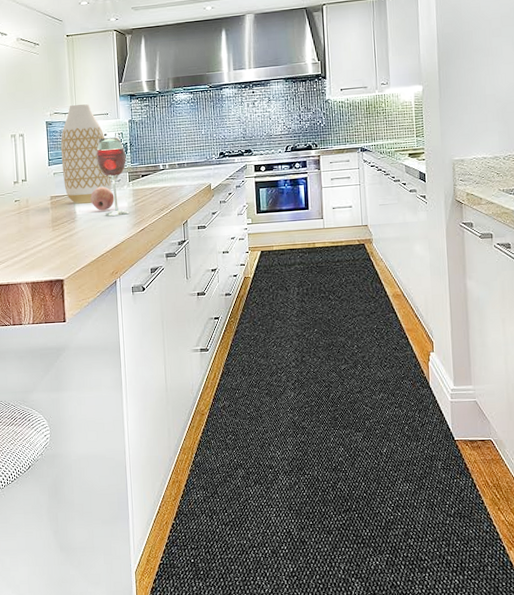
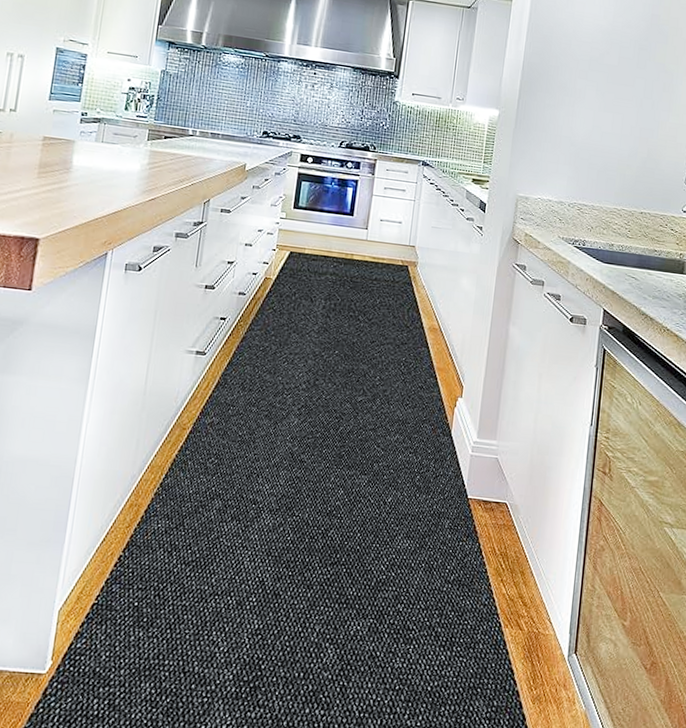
vase: present [60,104,112,204] -> none [64,35,128,155]
fruit: present [90,186,115,211] -> none [94,138,126,168]
wineglass: present [95,137,130,216] -> none [109,83,151,178]

